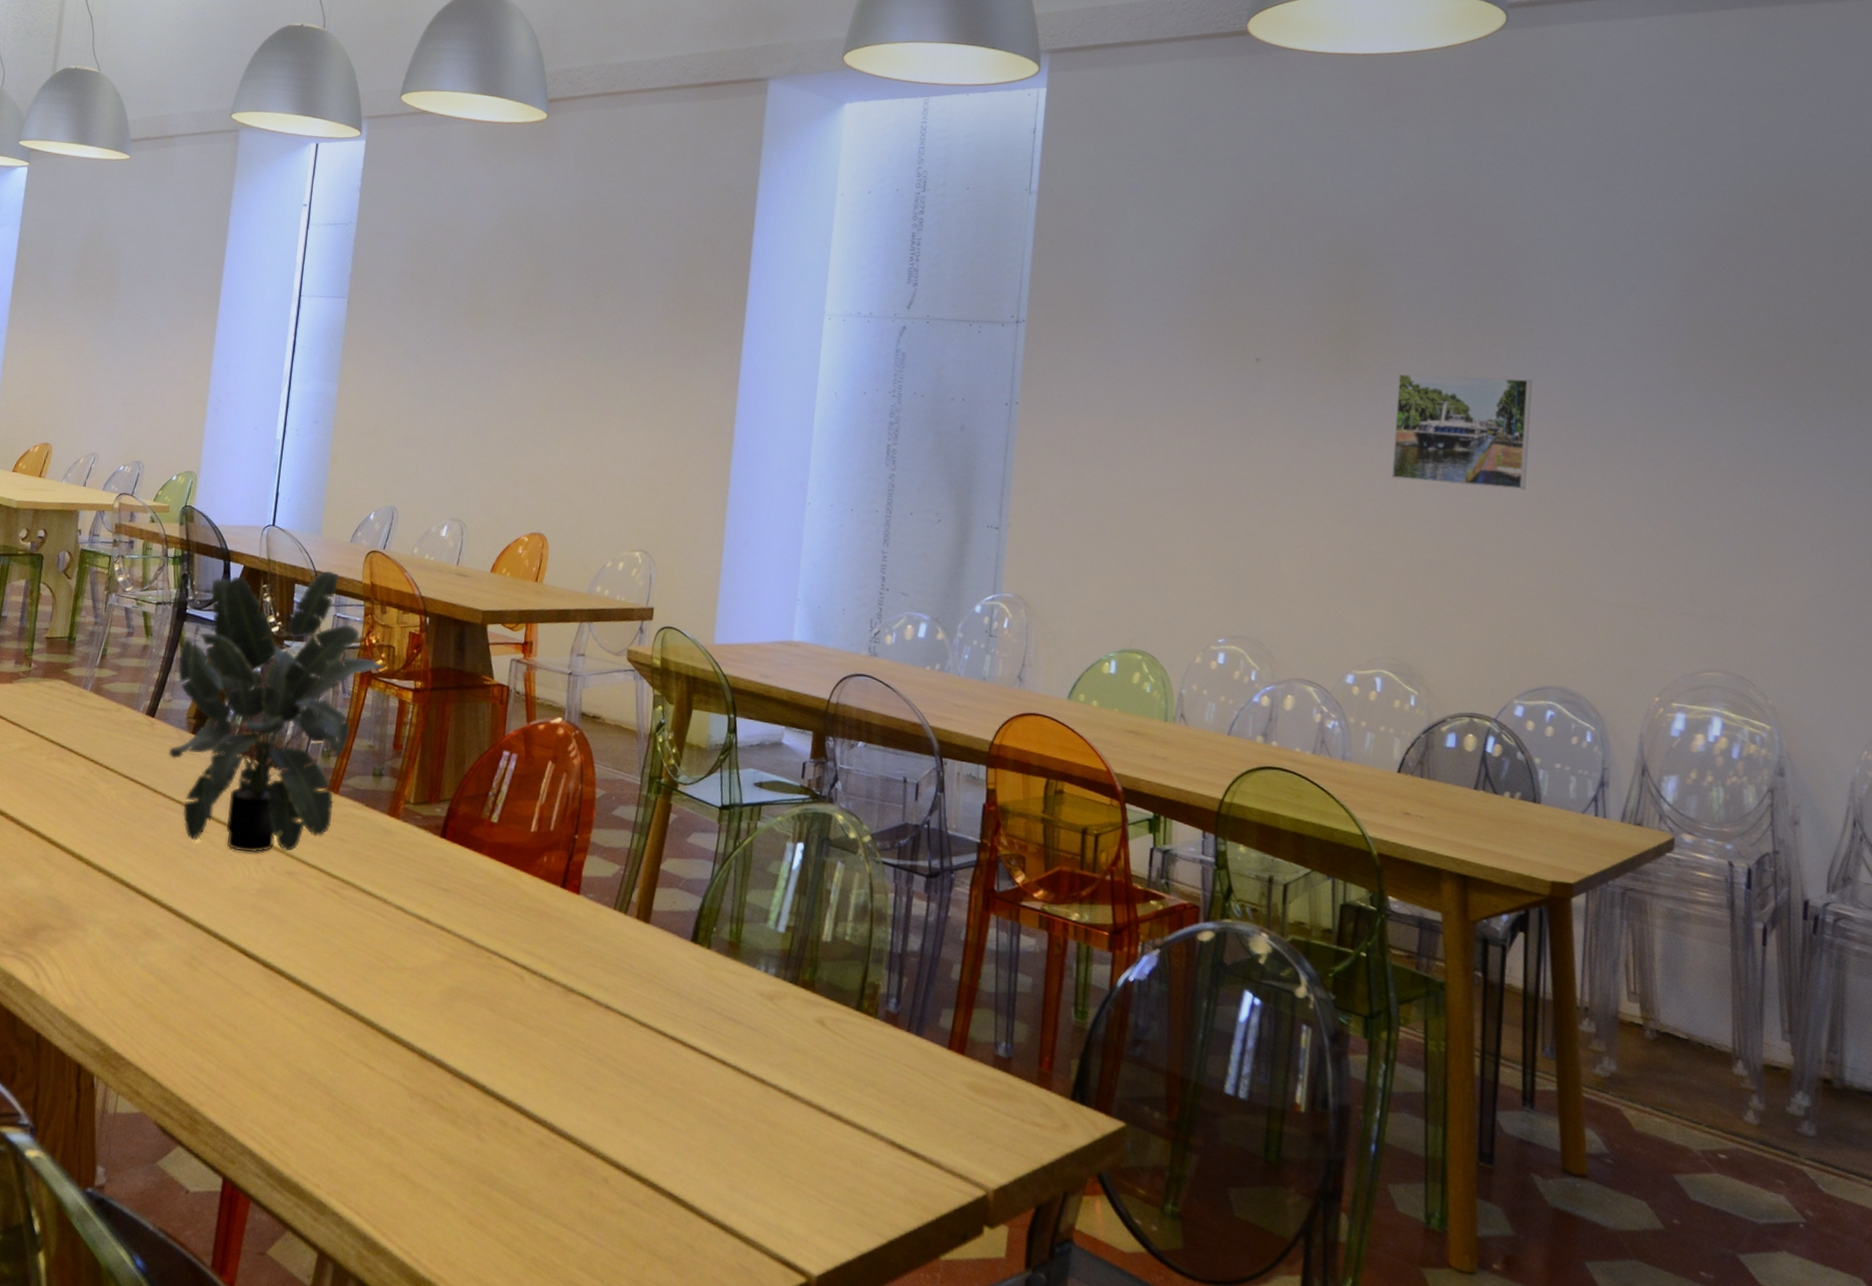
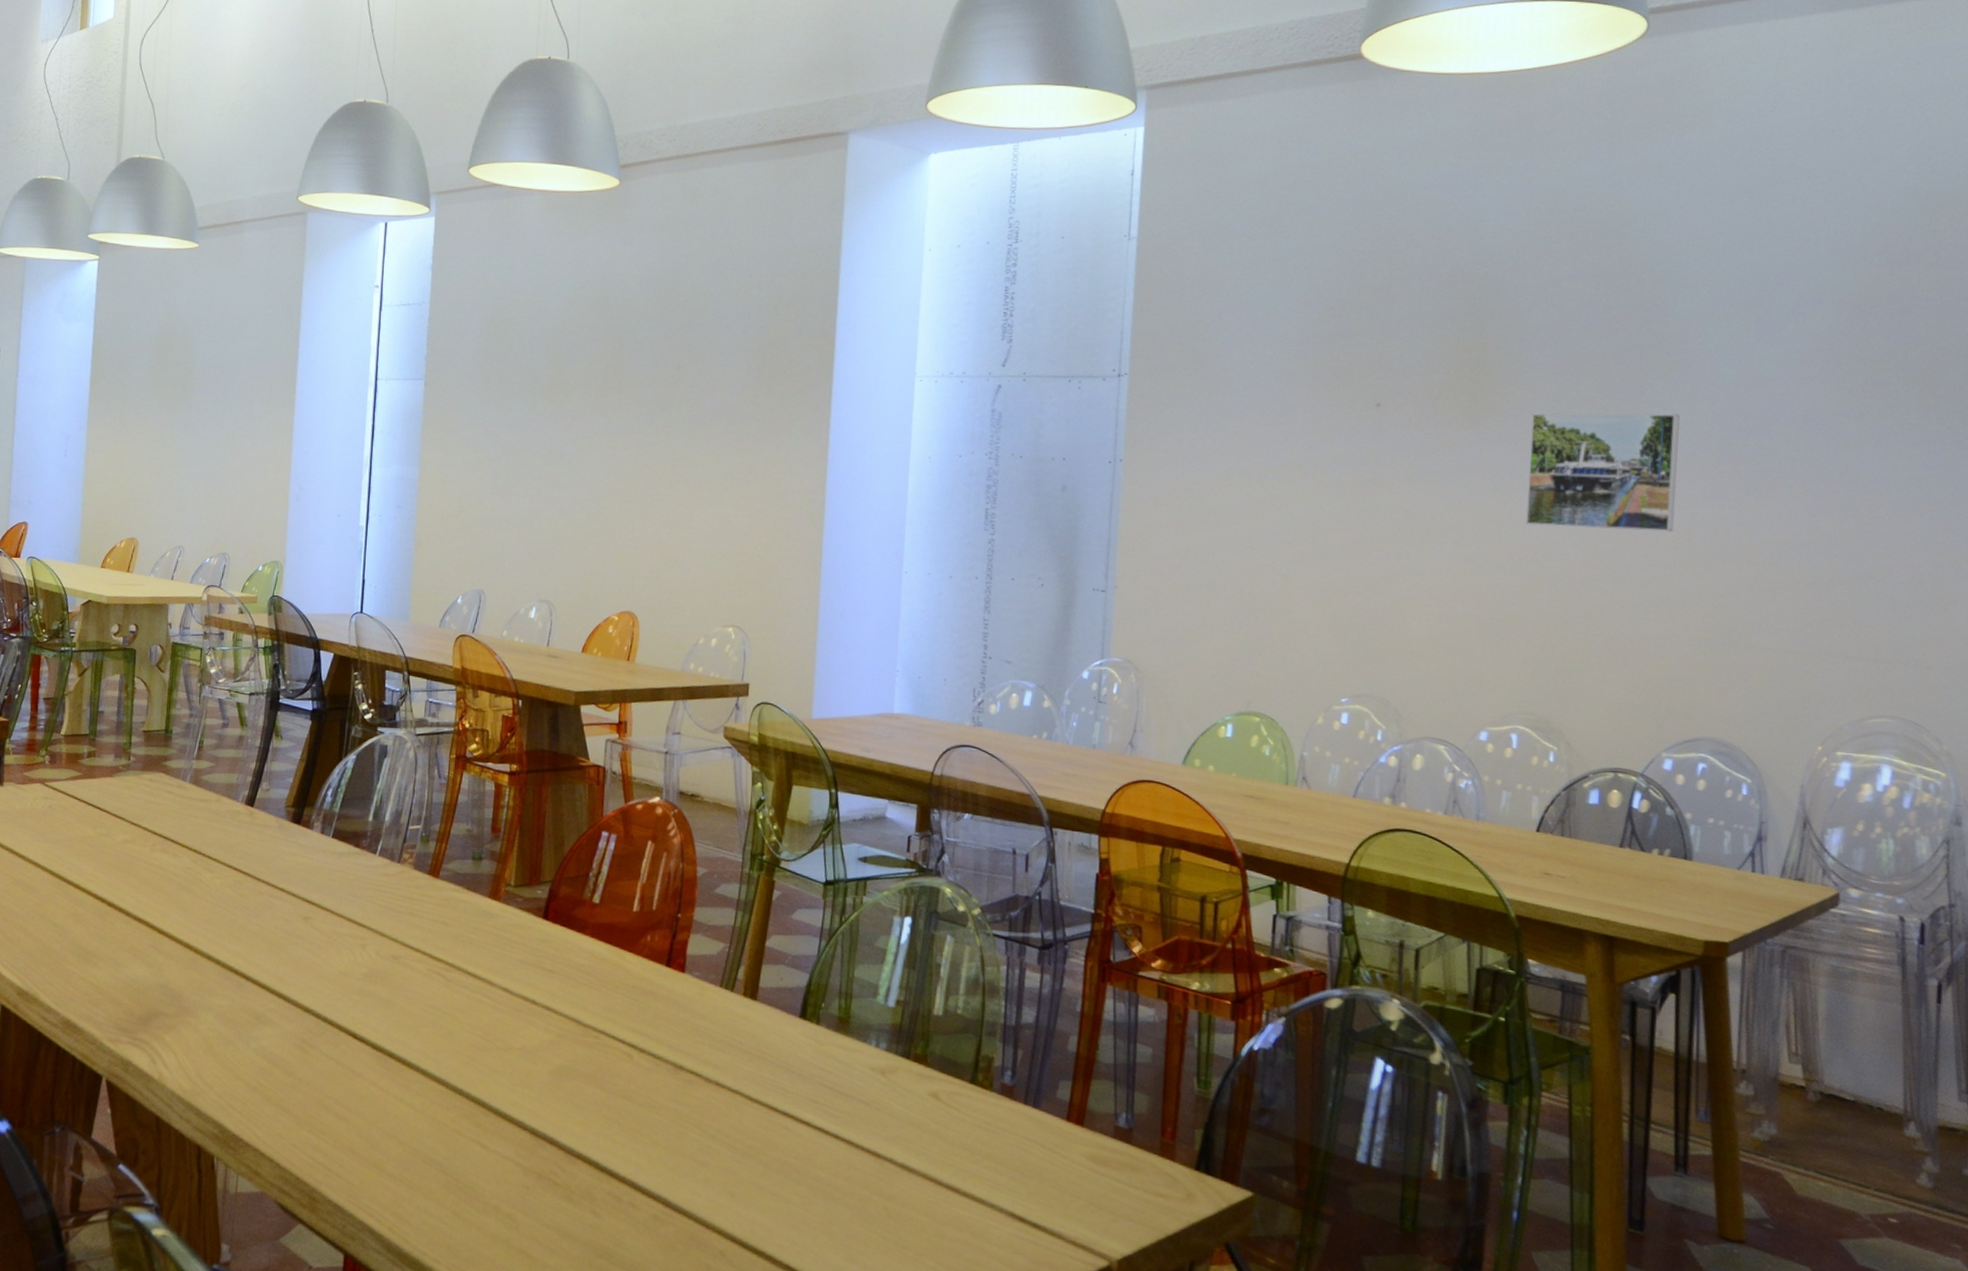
potted plant: present [167,570,384,853] -> none [268,655,479,938]

